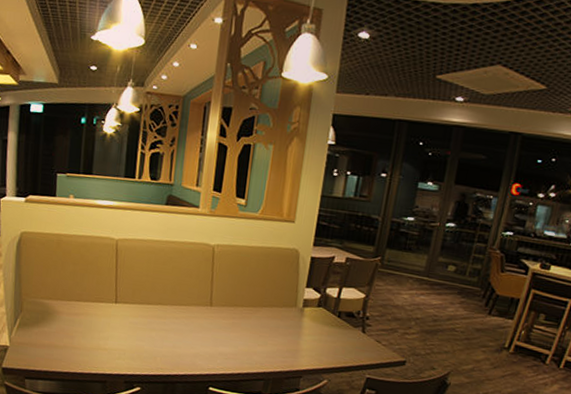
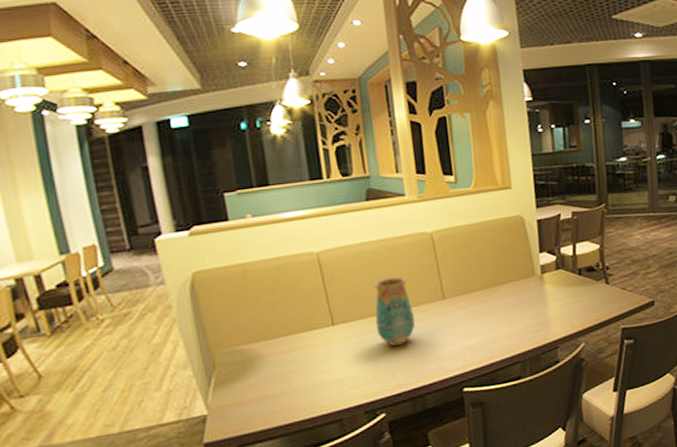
vase: none [149,274,184,335] -> present [373,276,415,347]

